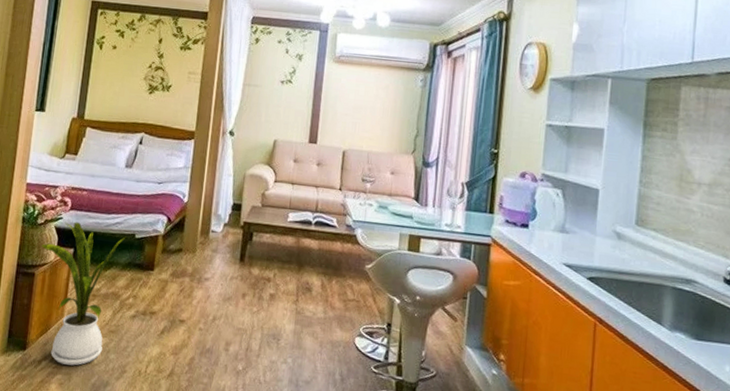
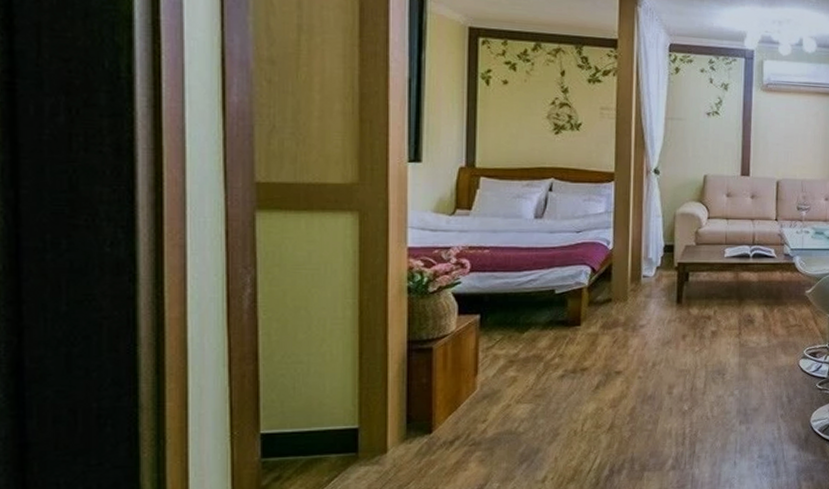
house plant: present [40,222,126,366] -> none [436,285,544,440]

